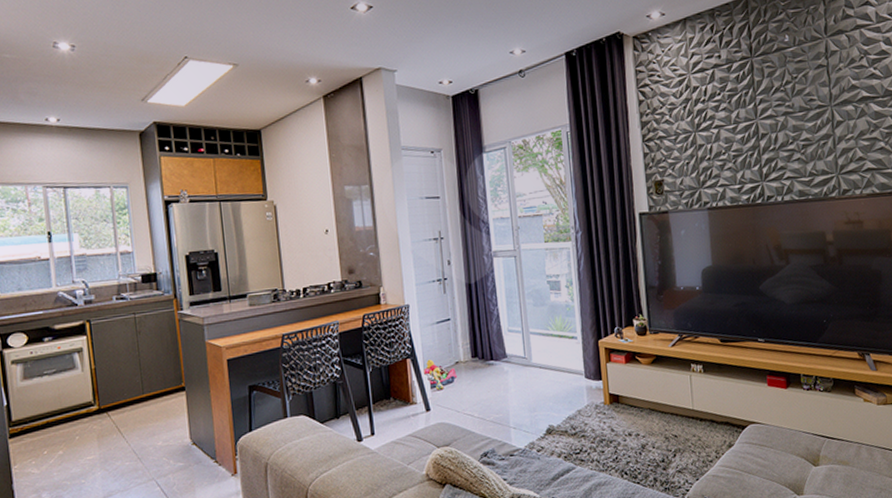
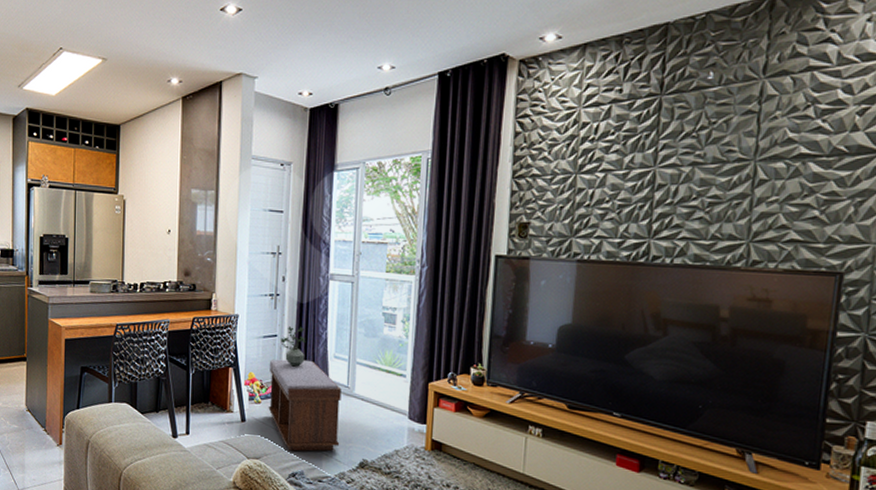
bench: none [446,338,524,432] -> present [268,359,342,451]
potted plant: none [454,306,481,347] -> present [280,325,306,367]

